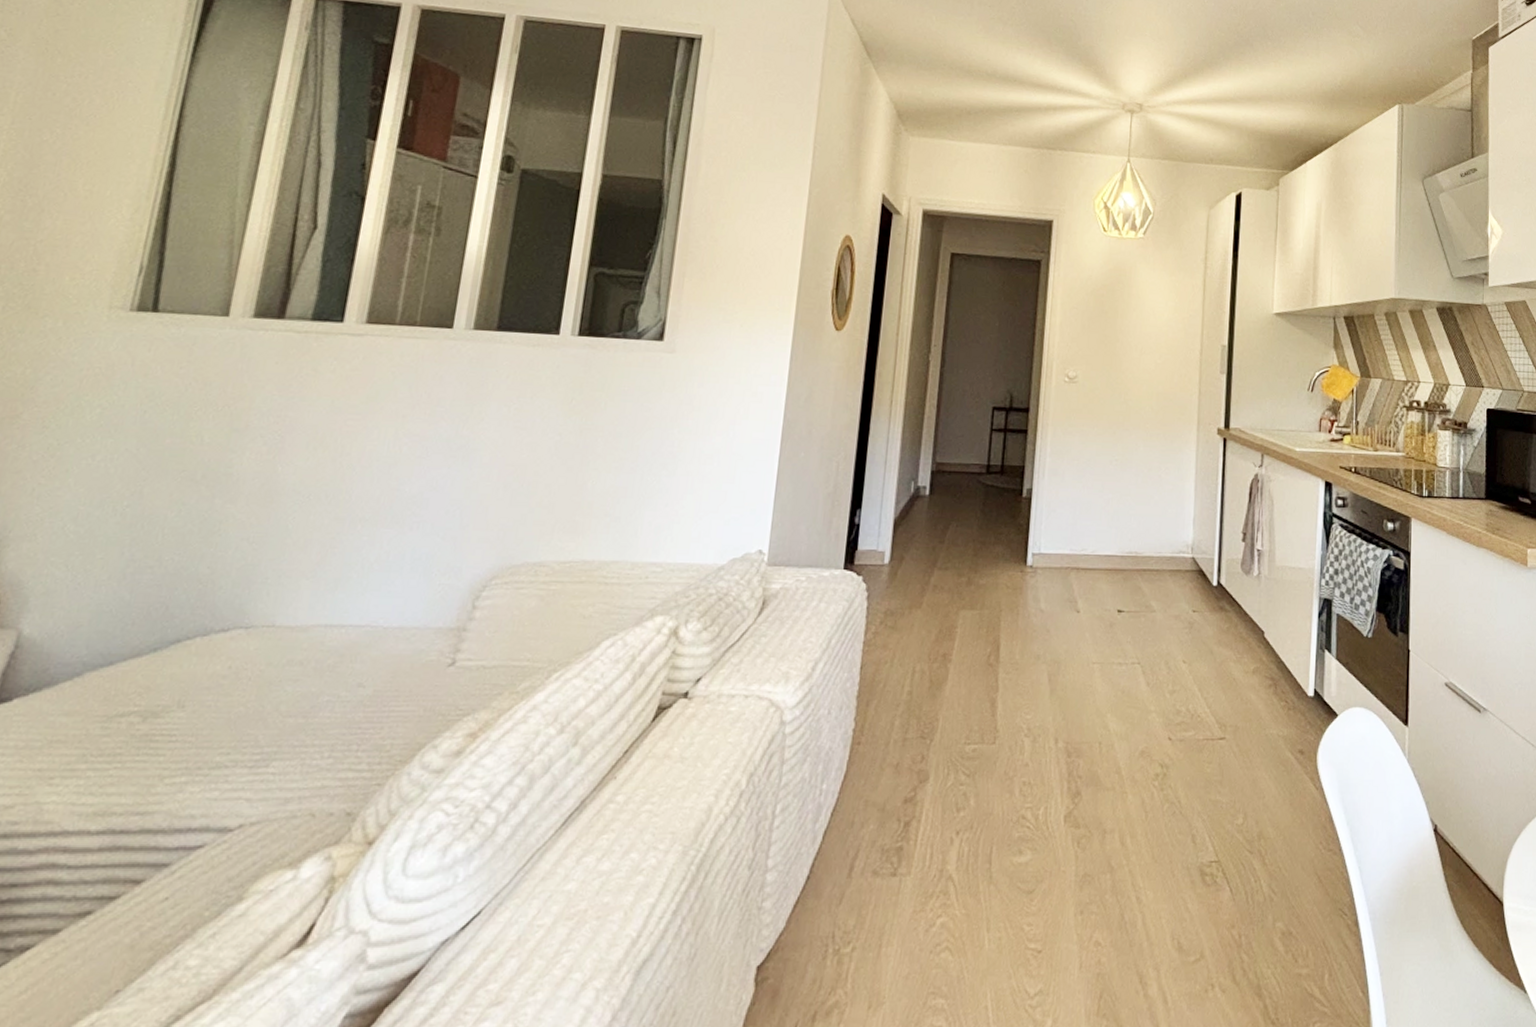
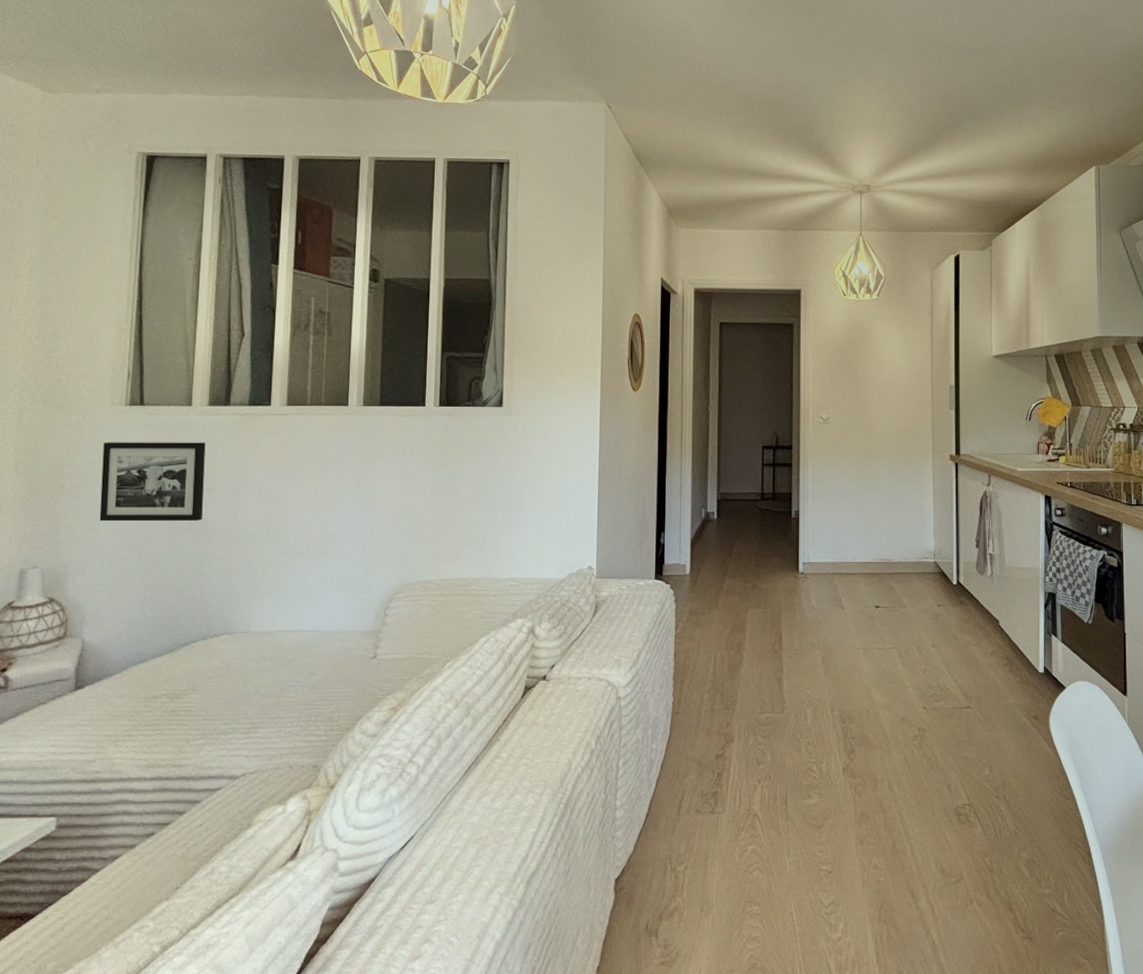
picture frame: none [68,358,243,472] -> present [99,442,206,522]

